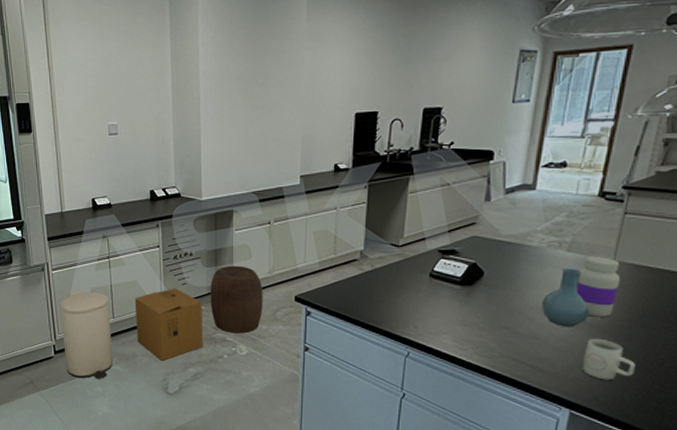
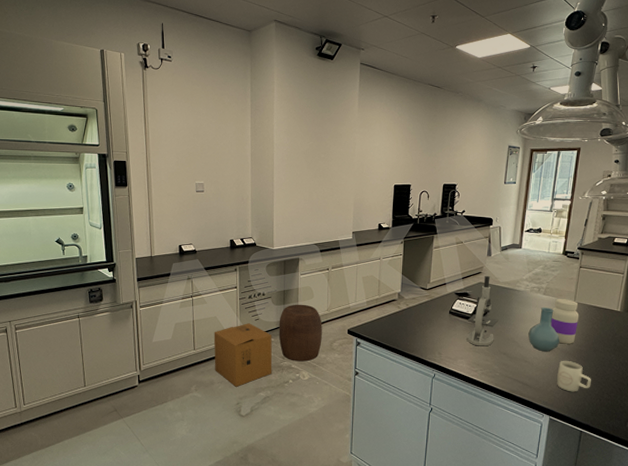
pedal bin: present [59,290,113,380] -> none [145,325,192,406]
microscope: none [453,227,499,319] -> present [466,275,499,347]

